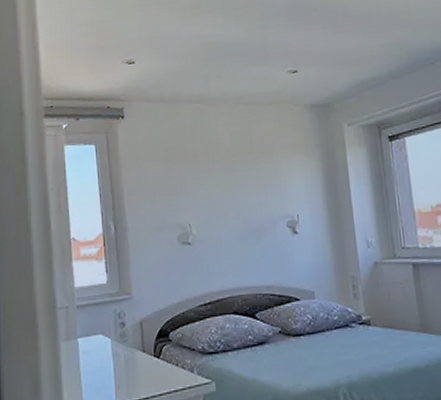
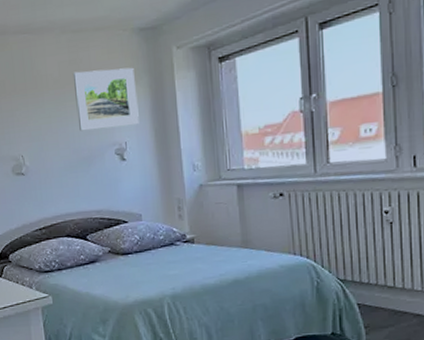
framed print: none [244,141,312,202] -> present [72,67,139,132]

